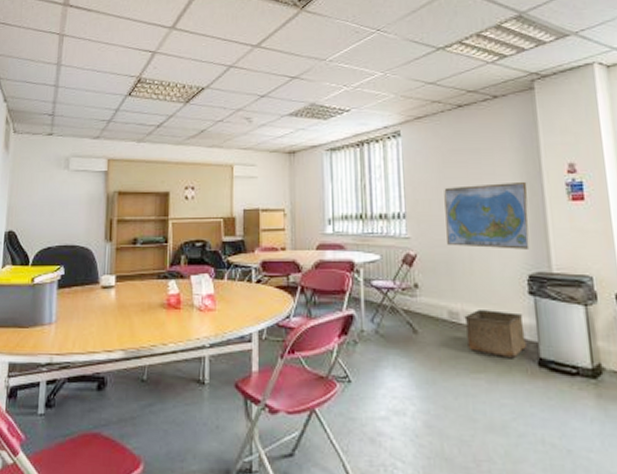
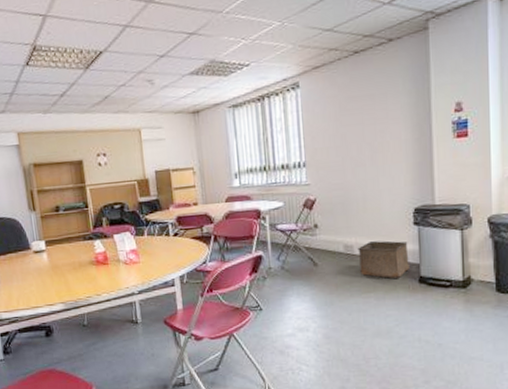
world map: present [444,182,530,249] -> none [340,124,417,189]

